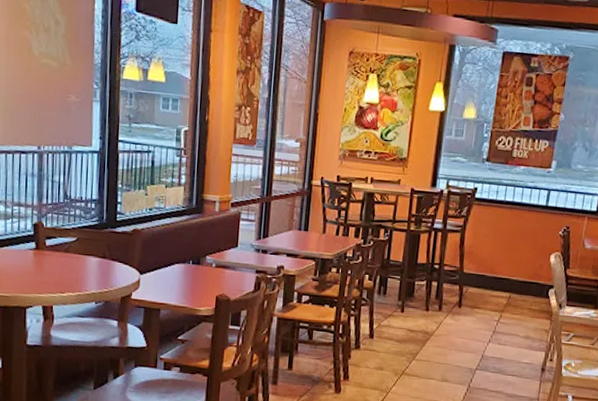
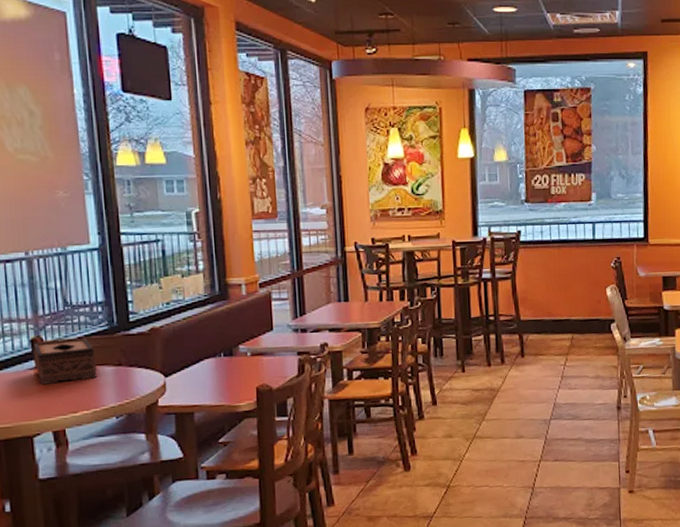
tissue box: none [34,227,85,266] -> present [33,338,97,385]

